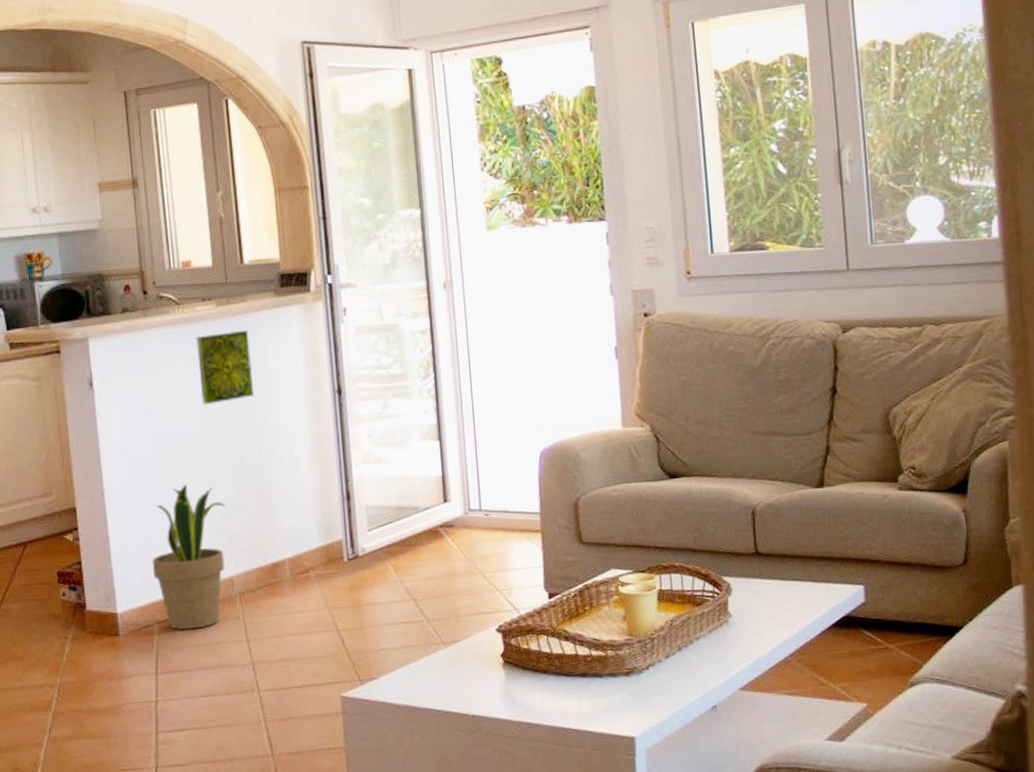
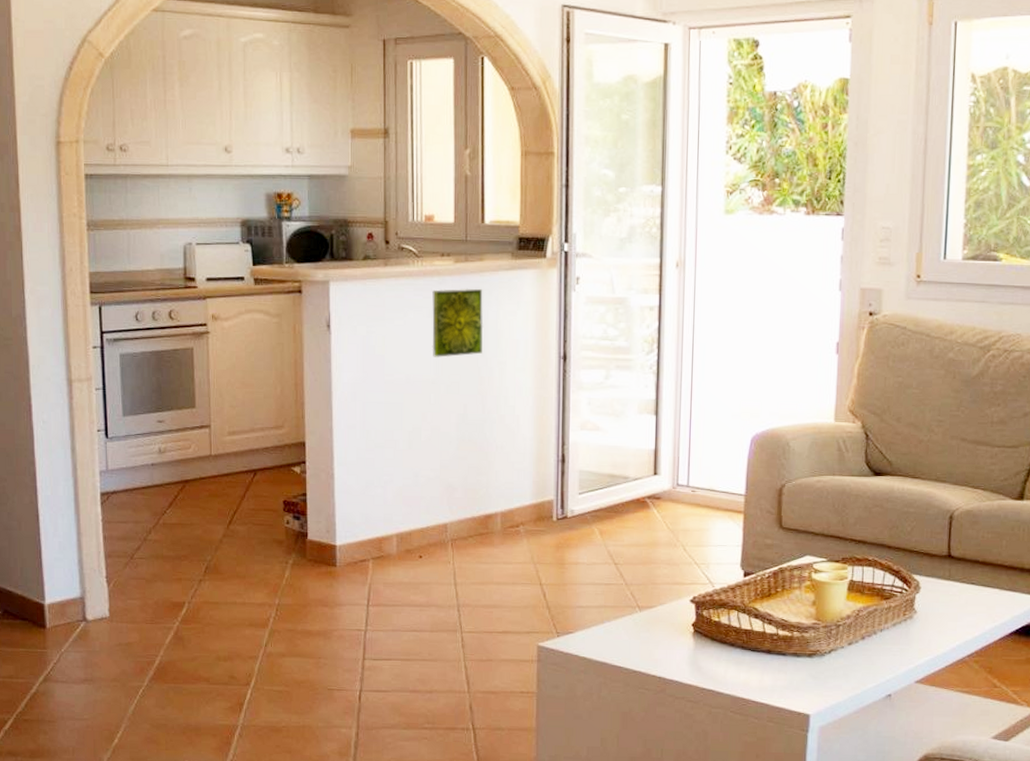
potted plant: present [152,484,226,630] -> none [372,431,447,568]

